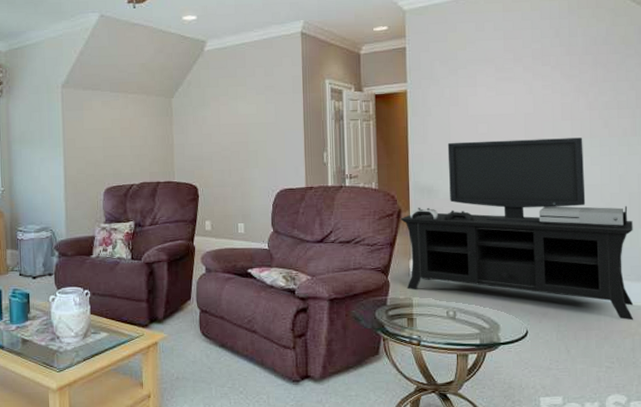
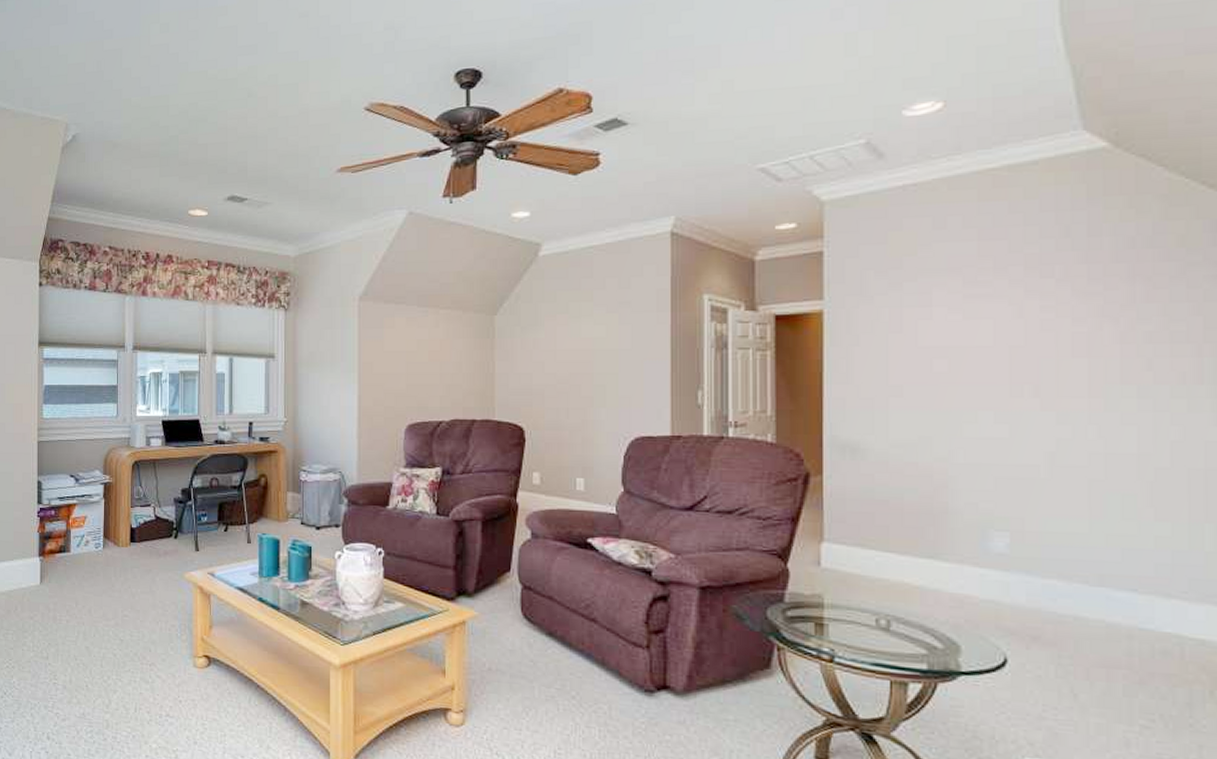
media console: present [400,137,634,321] -> none [807,383,1194,661]

